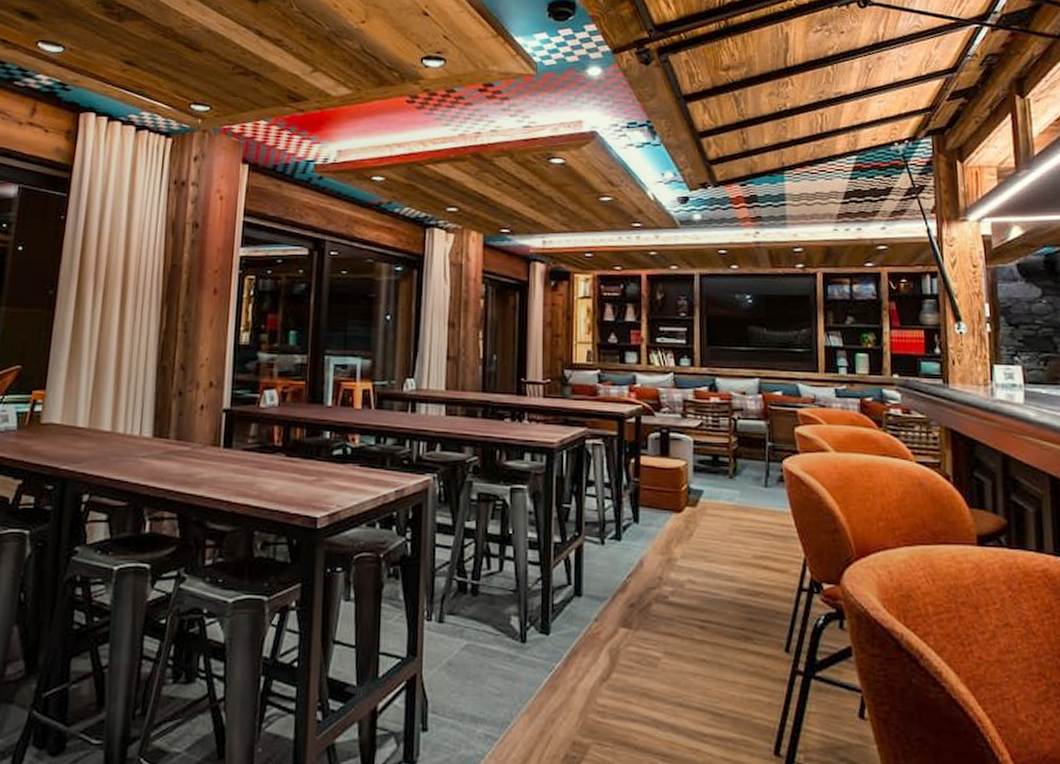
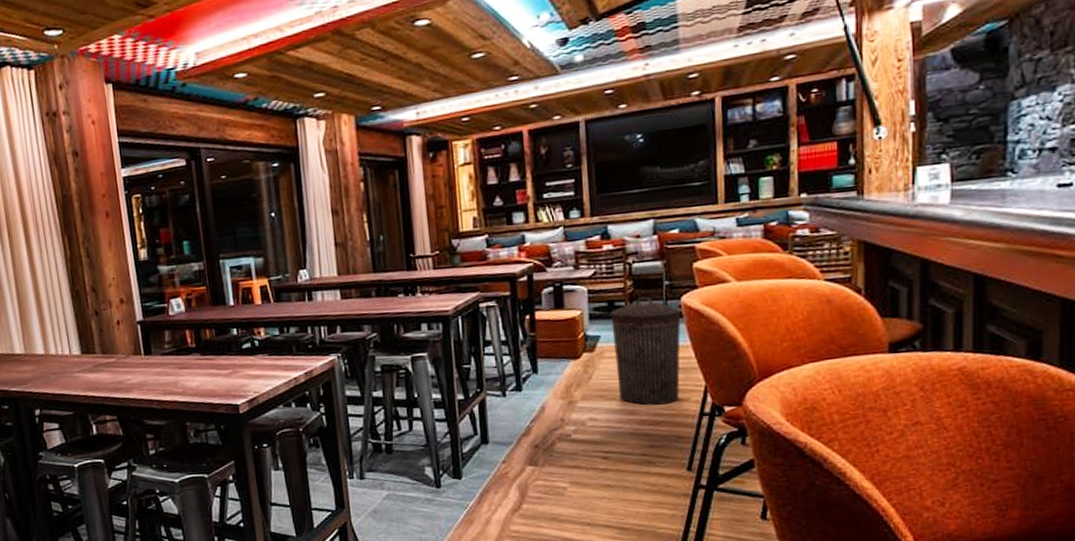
trash can: none [714,455,782,573] -> present [610,297,681,405]

